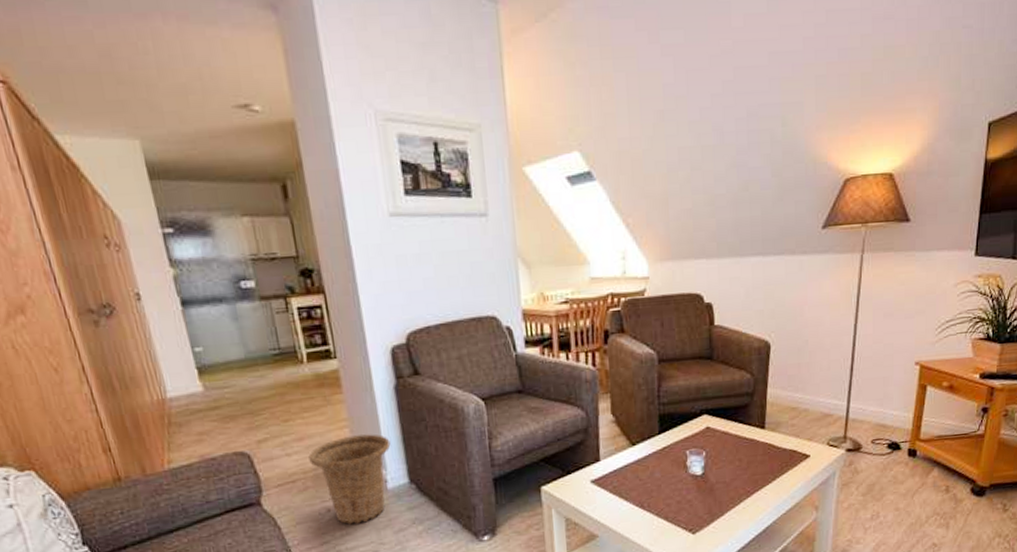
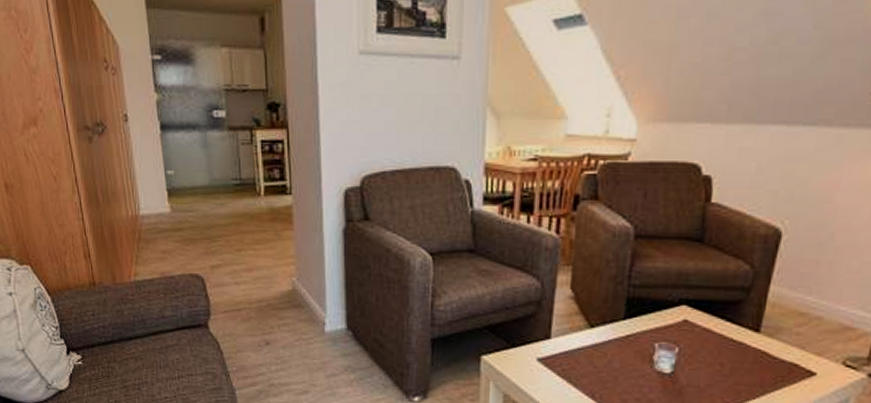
basket: present [308,434,391,525] -> none [255,273,333,361]

